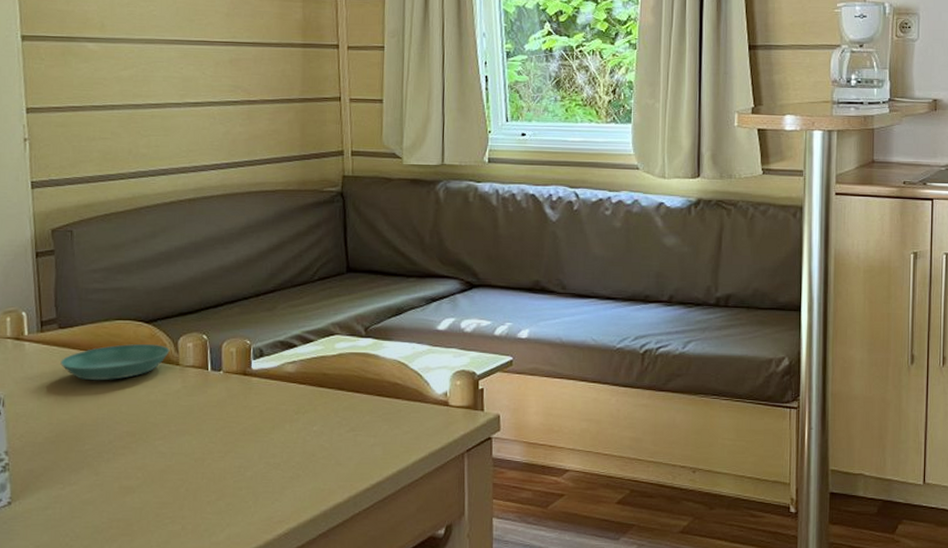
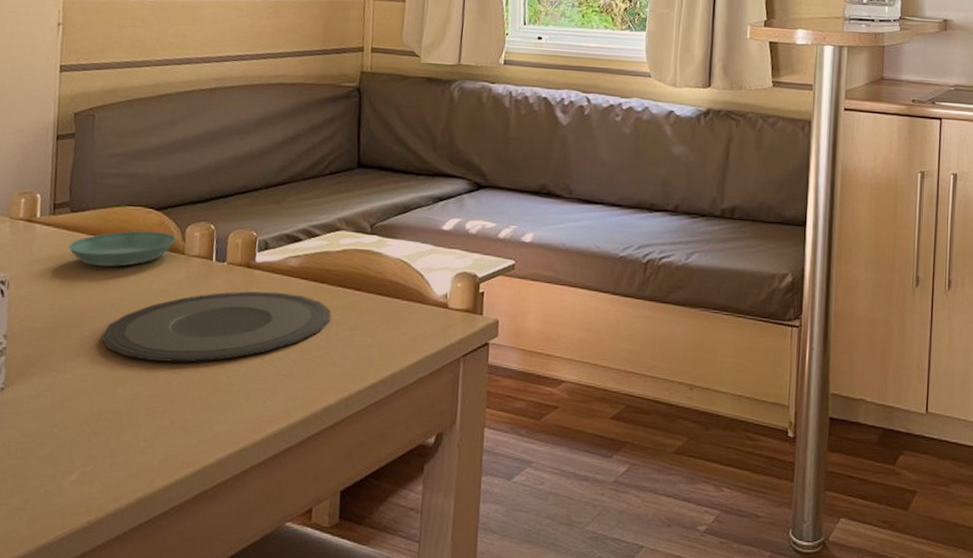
plate: none [104,397,332,470] -> present [101,291,331,363]

